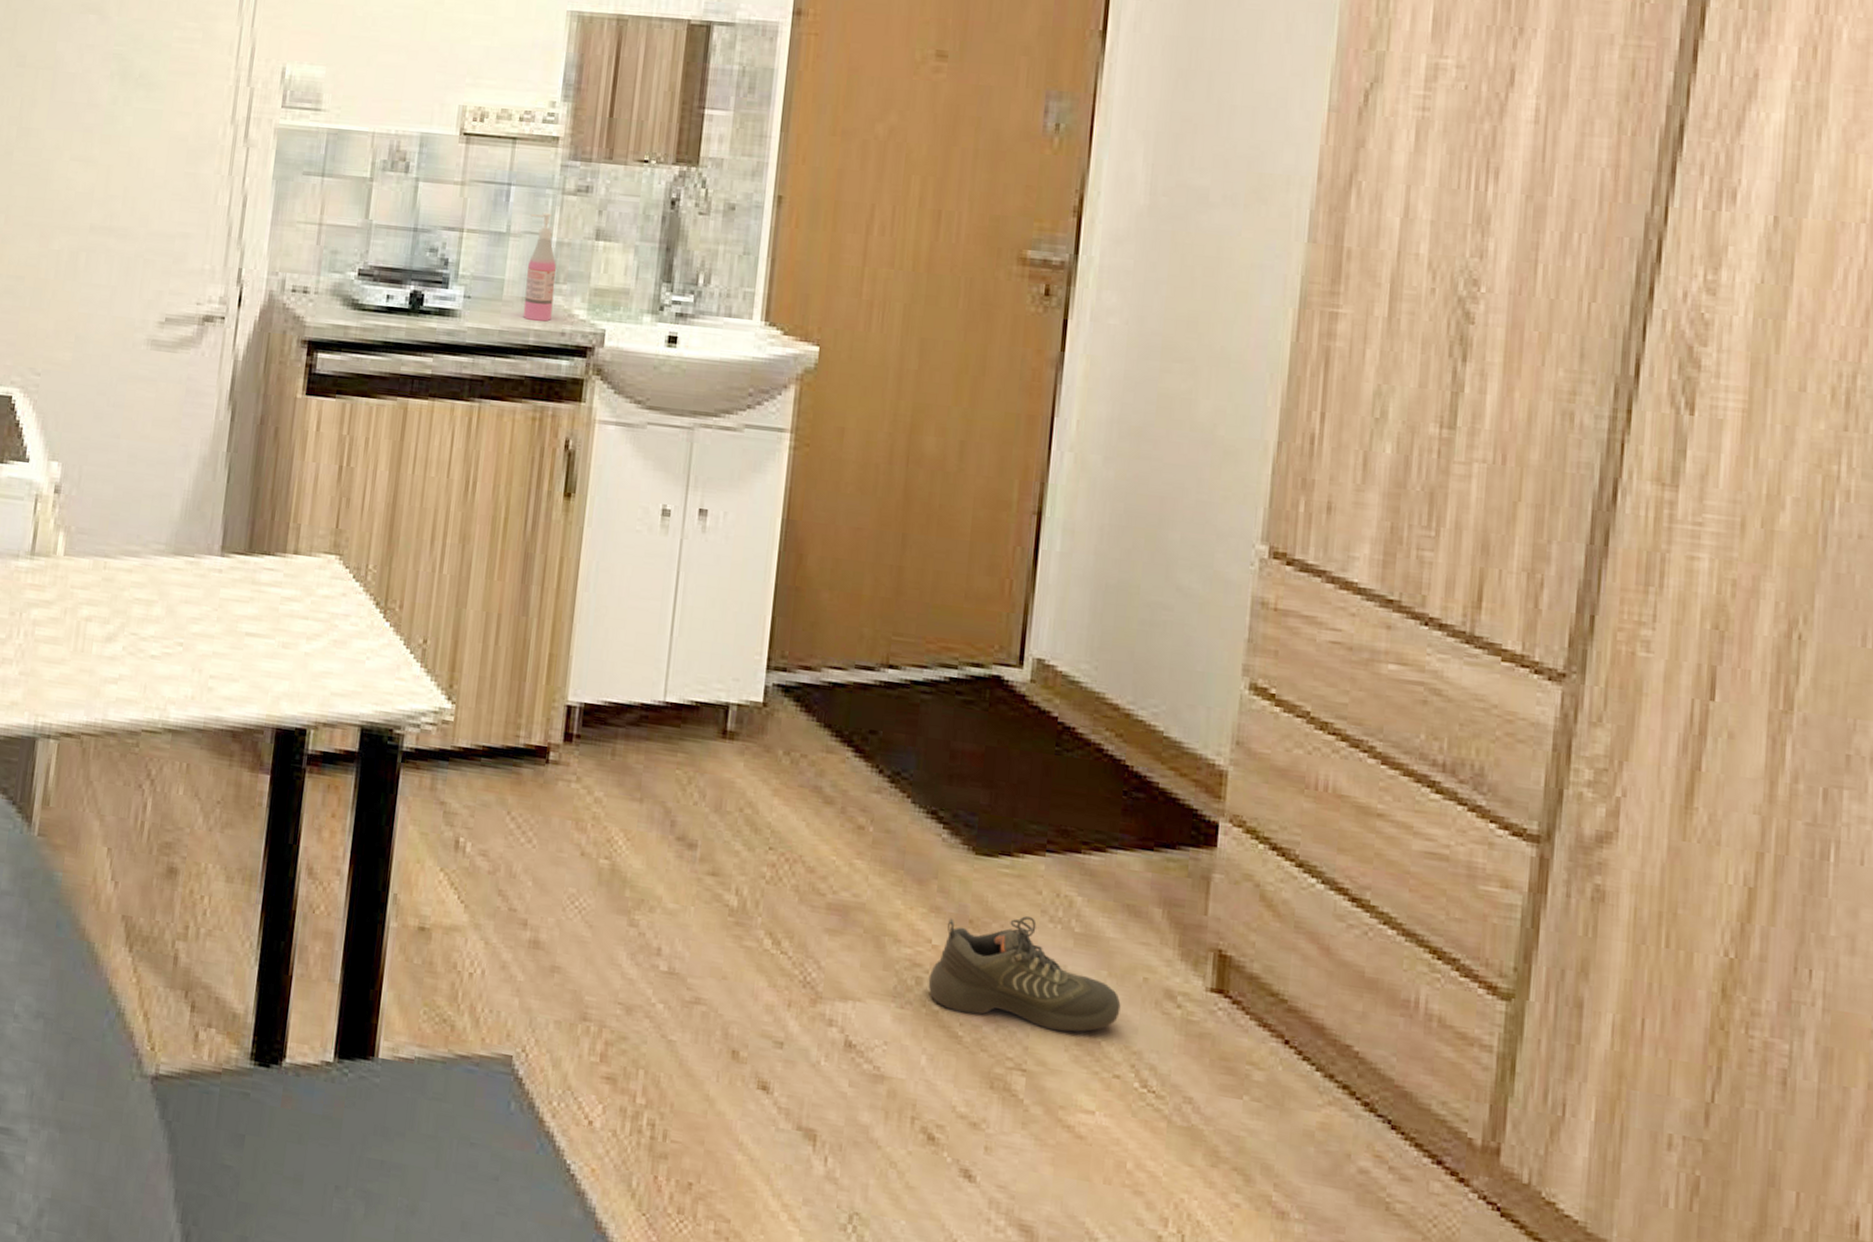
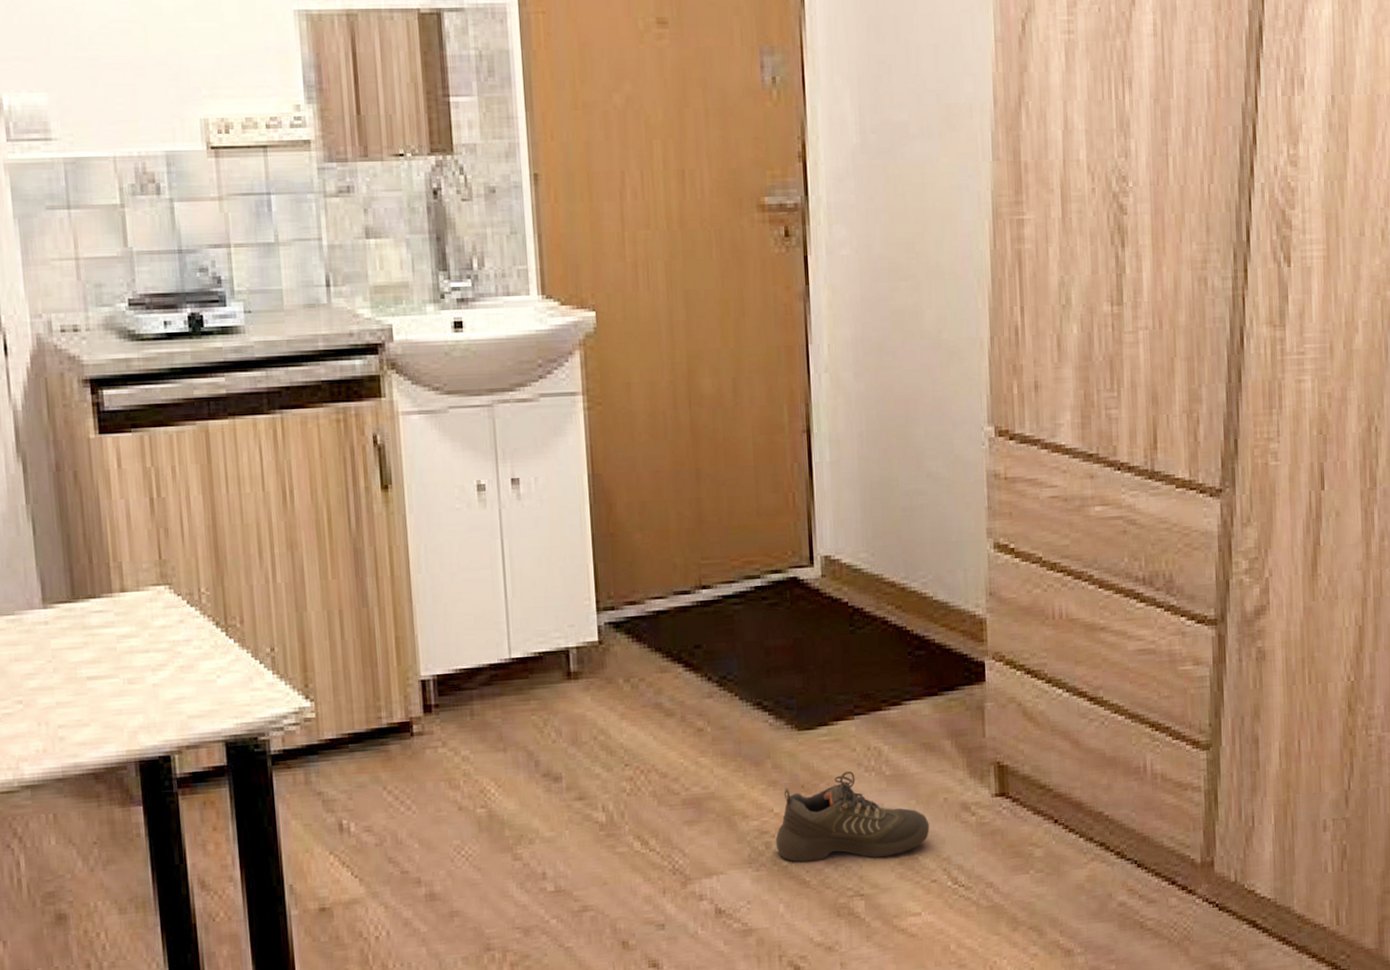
soap dispenser: present [523,213,557,322] -> none [296,218,337,327]

